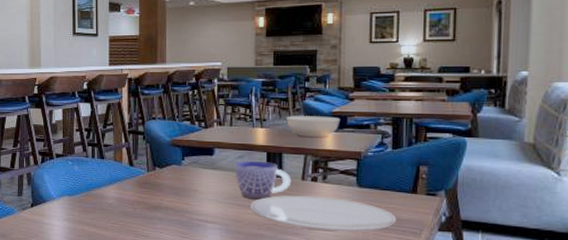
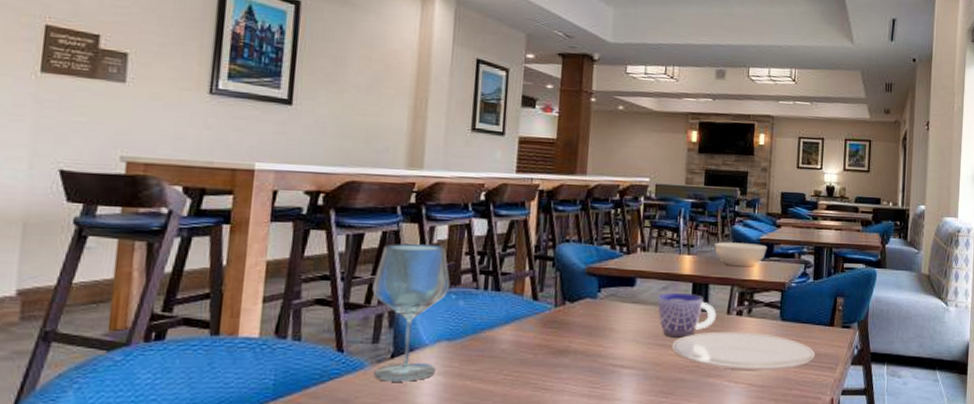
wine glass: none [14,123,67,225] -> present [372,243,451,382]

